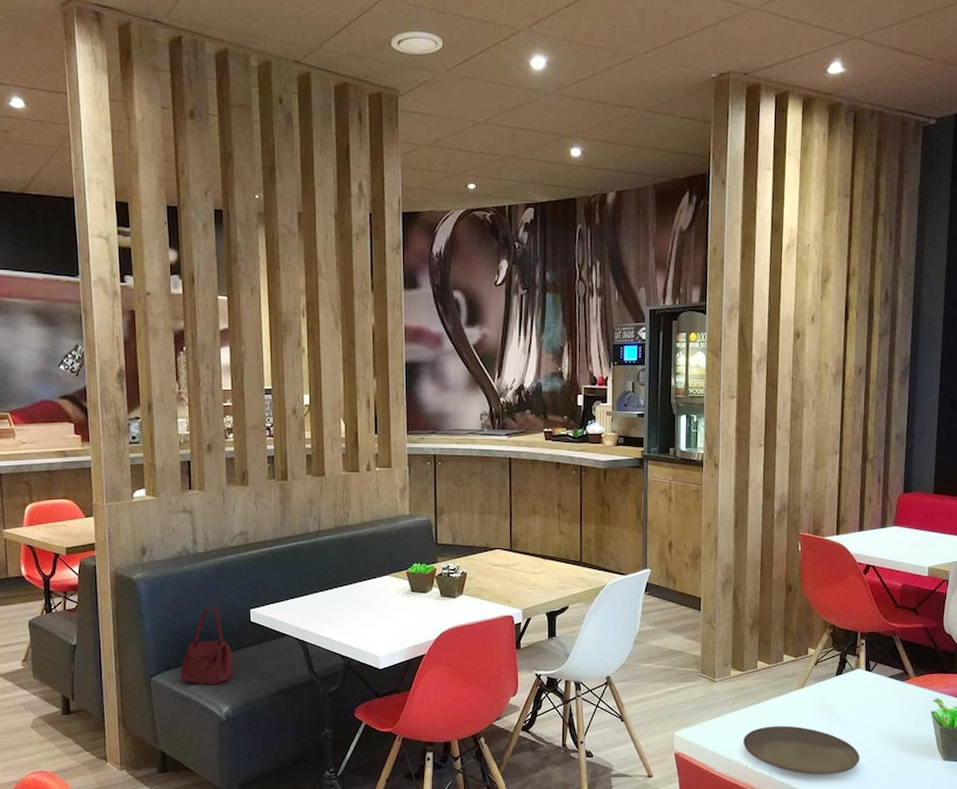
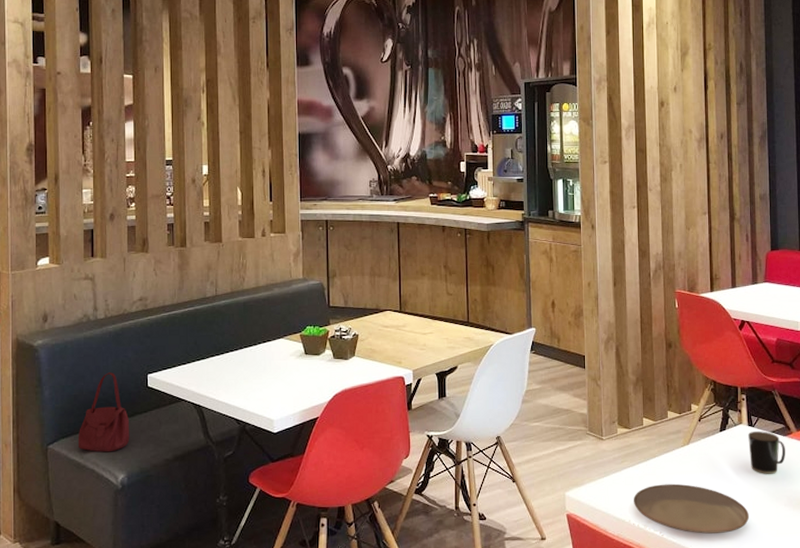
mug: none [864,676,902,718] -> present [748,431,785,474]

